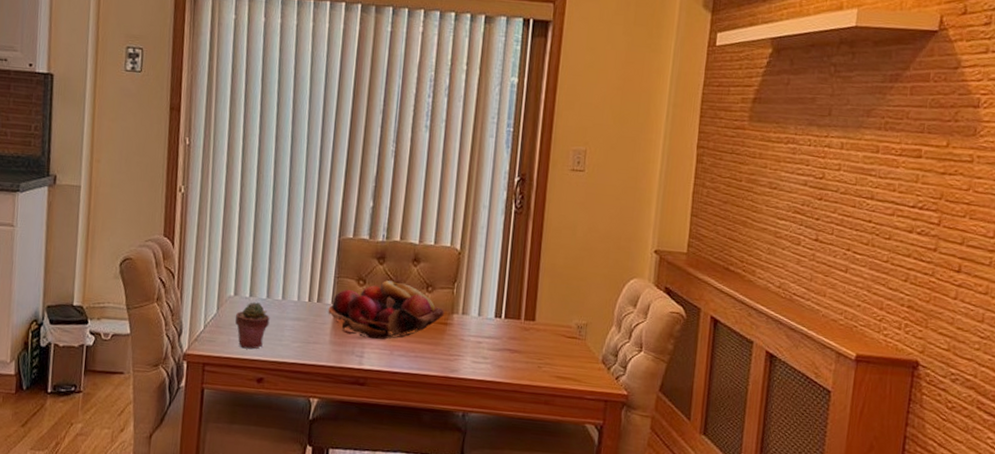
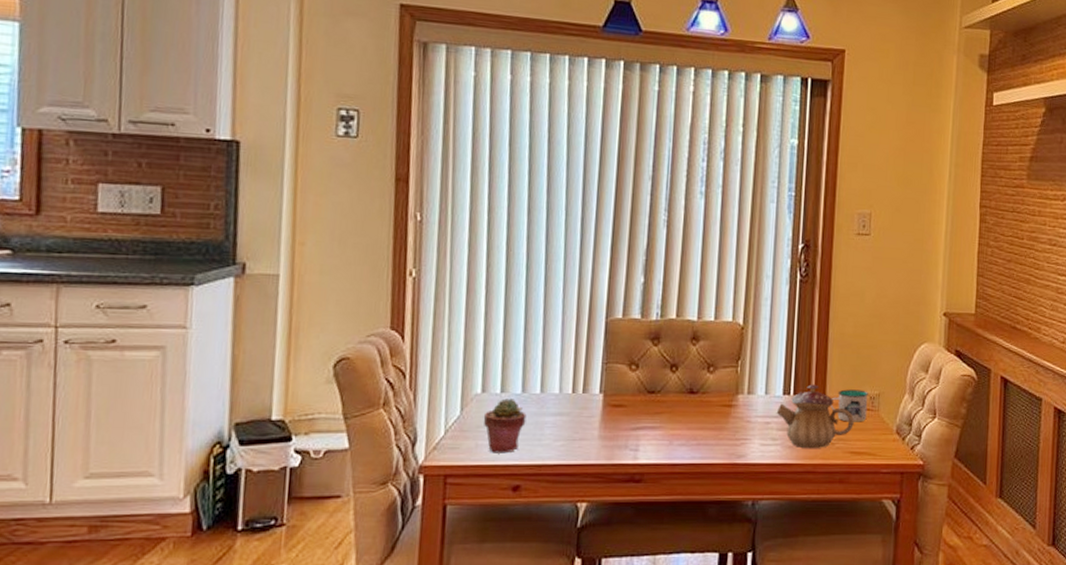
fruit basket: present [328,280,445,340] -> none [596,363,729,430]
teapot: none [487,310,561,370] -> present [776,384,854,448]
mug: none [539,317,576,349] -> present [830,389,868,422]

